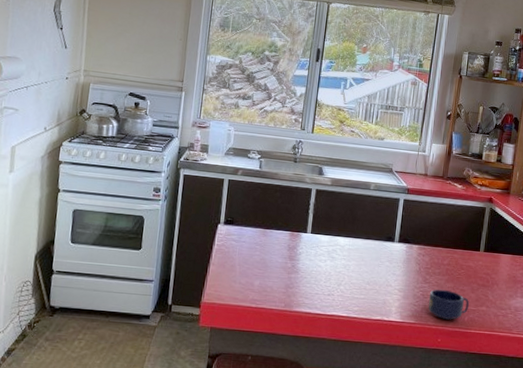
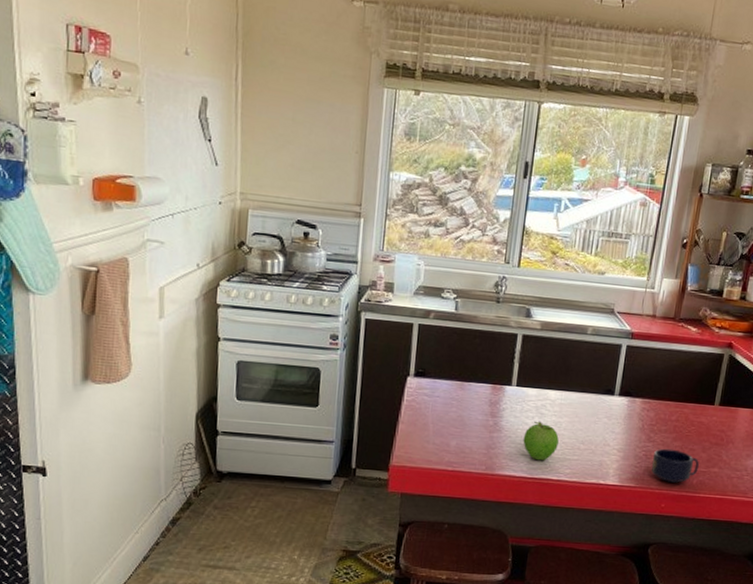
fruit: none [317,264,348,299] -> present [523,421,559,461]

